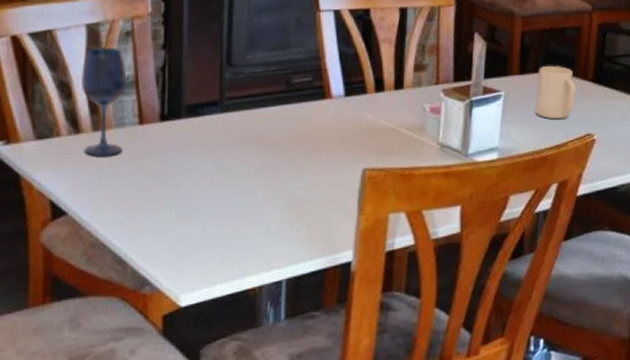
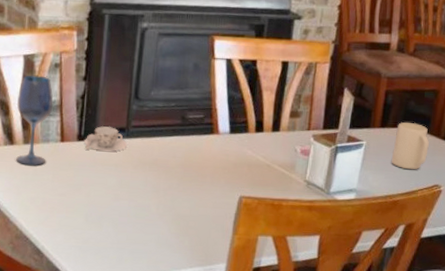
teacup: none [169,101,223,131] -> present [84,126,128,151]

